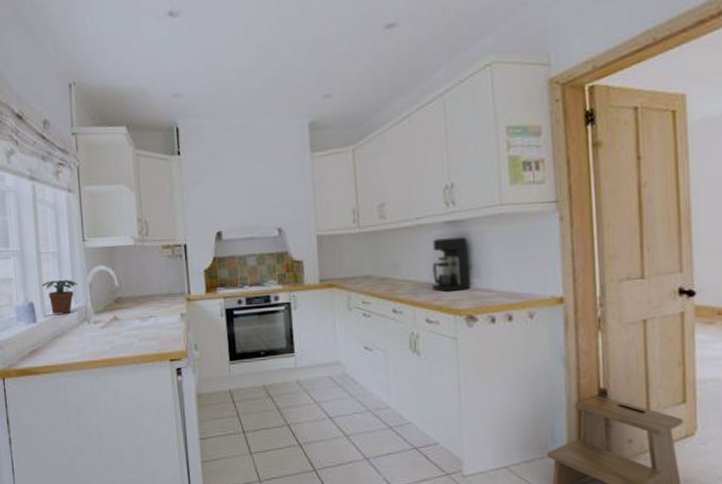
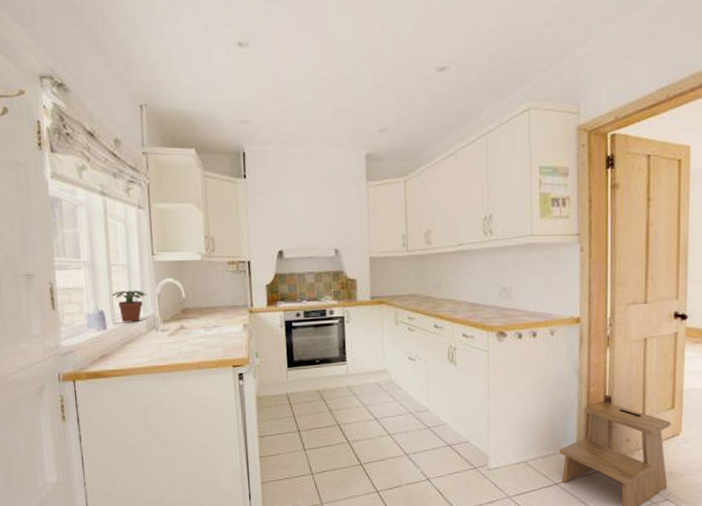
coffee maker: present [432,237,470,292] -> none [470,263,501,310]

